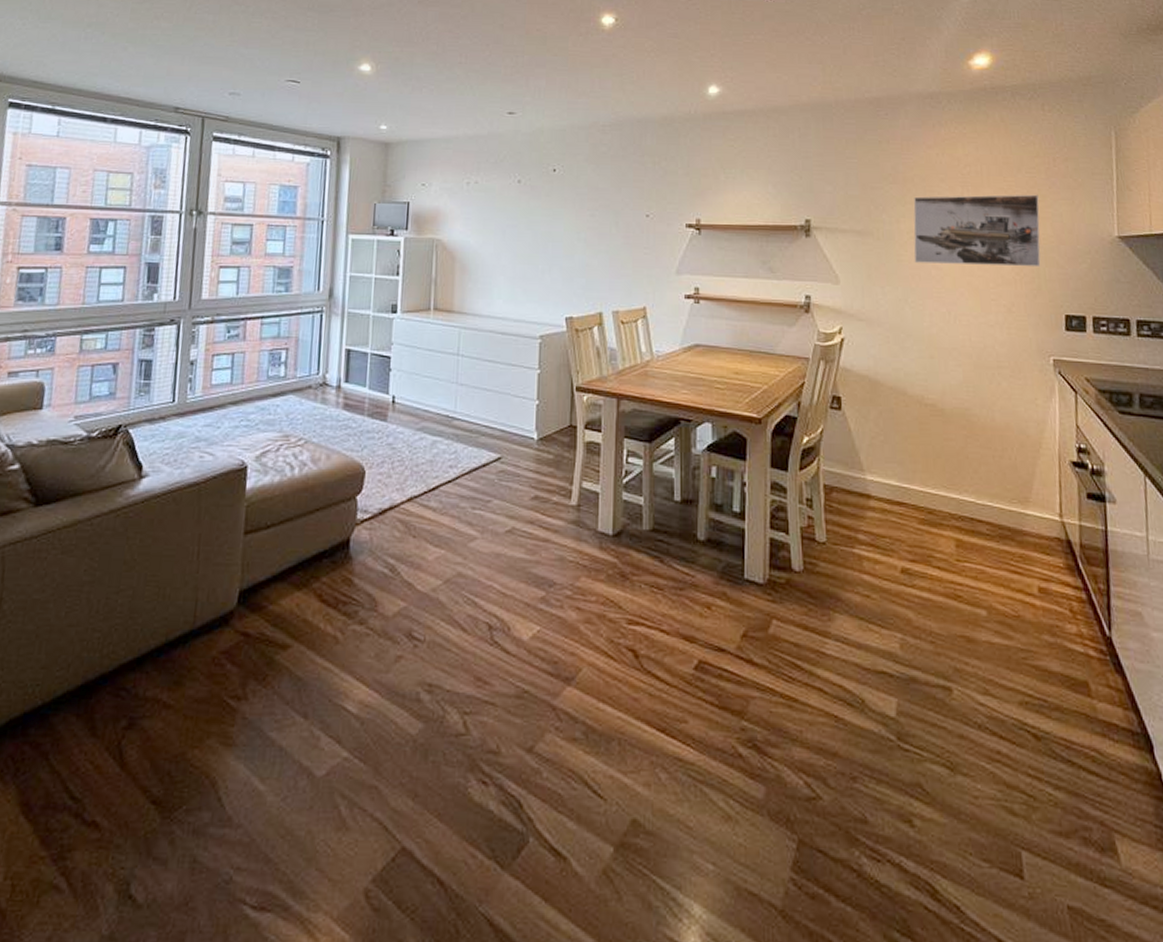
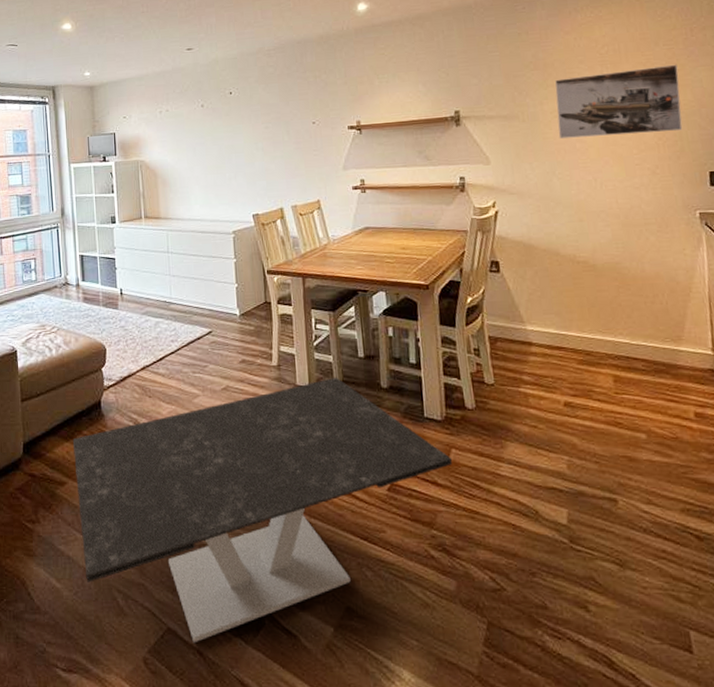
coffee table: none [300,525,773,869] -> present [72,378,453,643]

